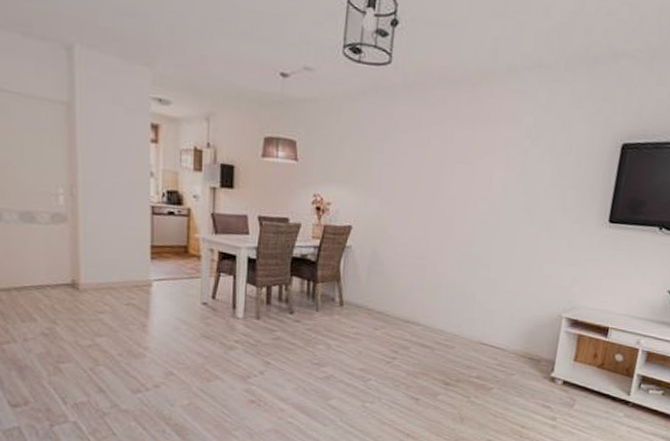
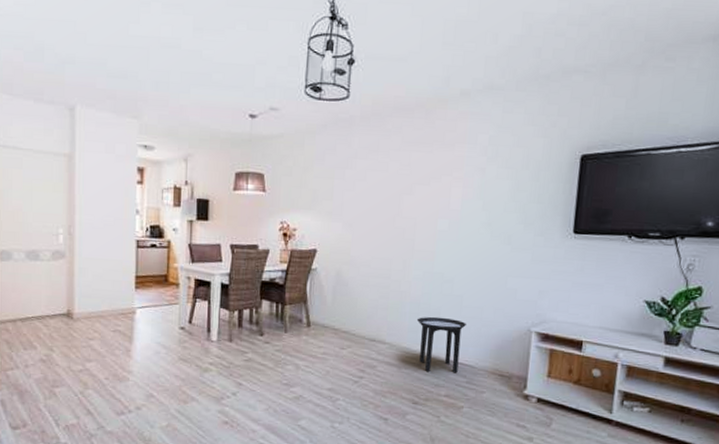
side table: none [452,299,500,356] -> present [416,316,466,373]

